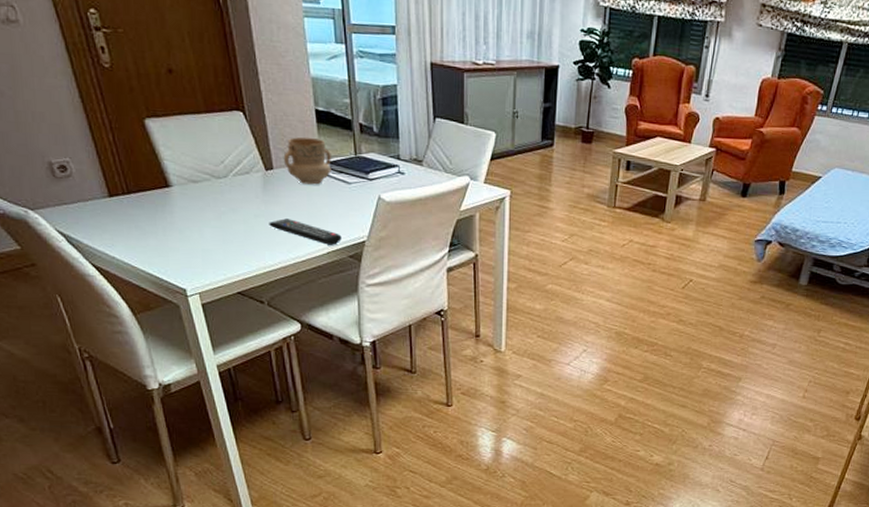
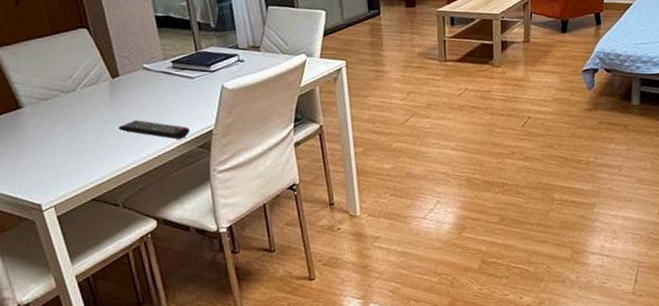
mug: present [283,137,331,185] -> none [128,41,175,86]

